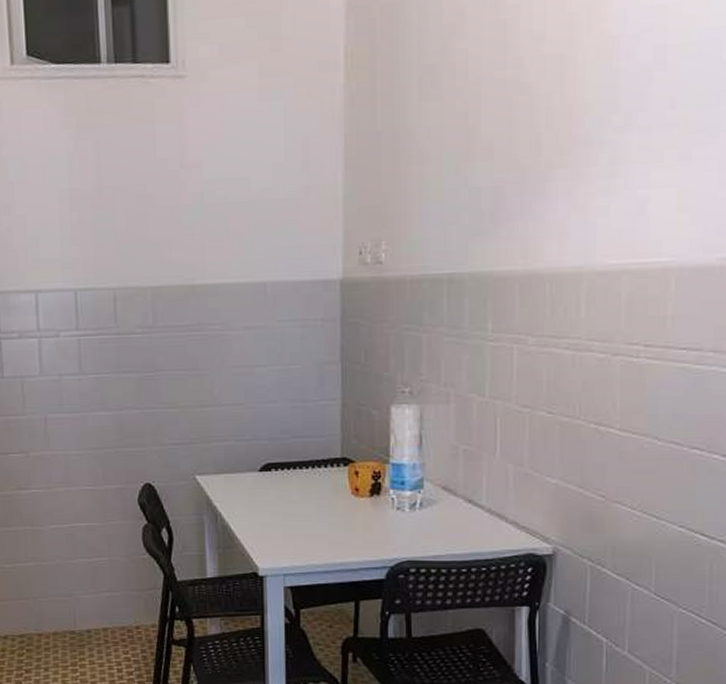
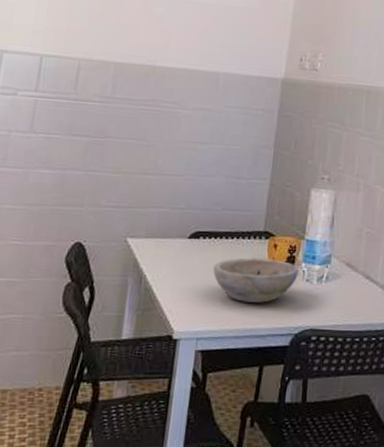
bowl: none [291,487,387,535] -> present [213,257,299,303]

